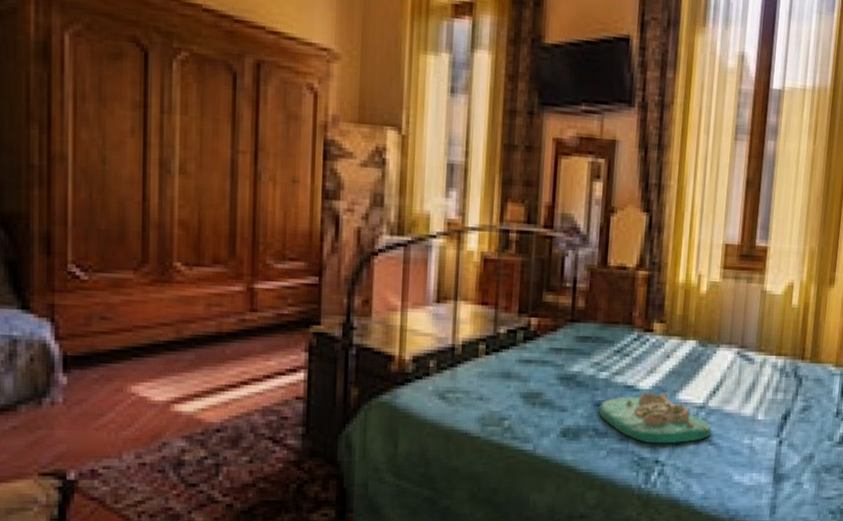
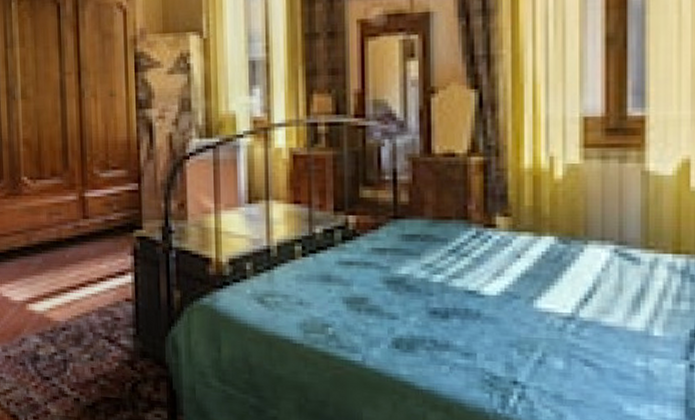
decorative tray: present [598,391,711,444] -> none [435,297,586,362]

